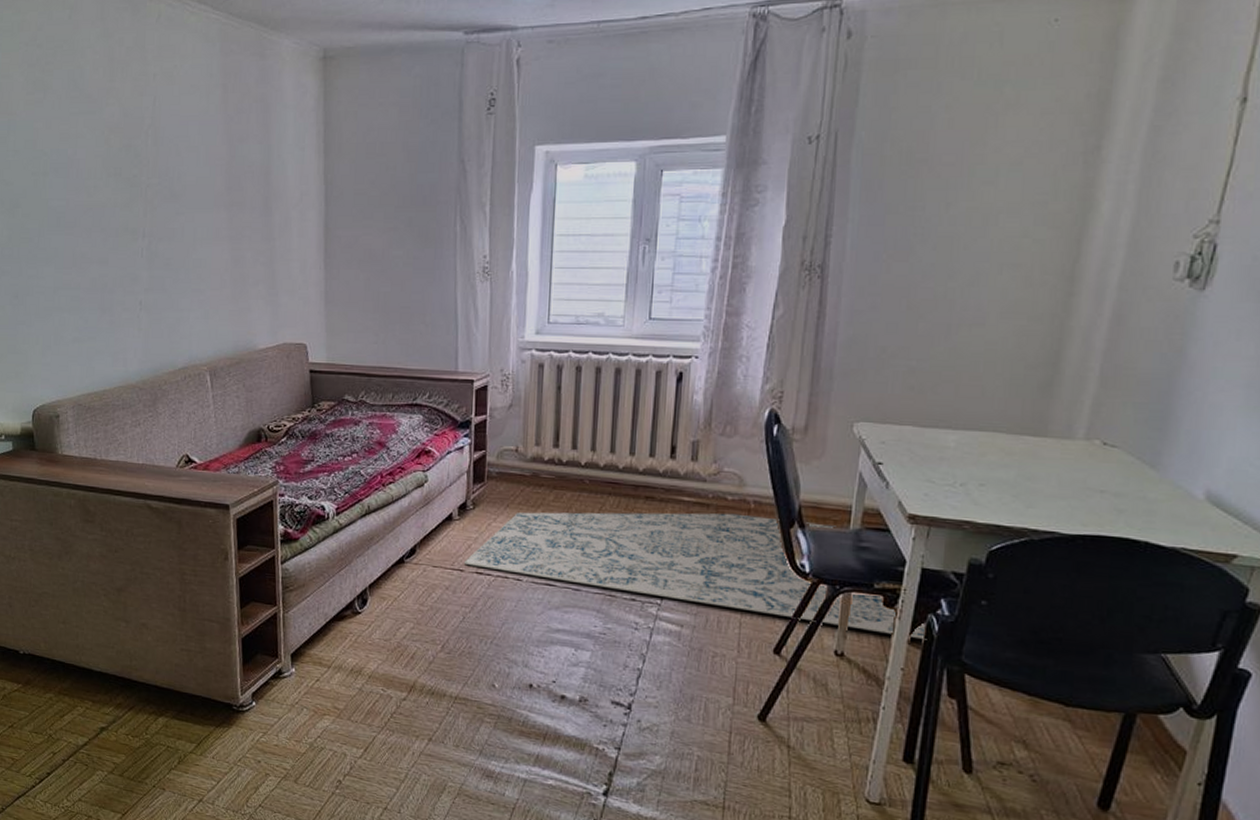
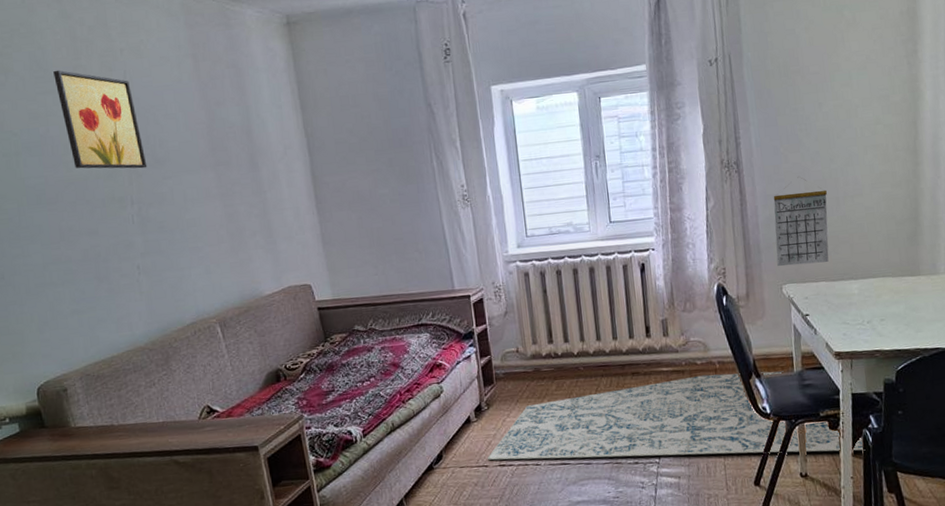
wall art: none [88,91,163,201] -> present [53,70,147,169]
calendar: none [852,292,936,402] -> present [773,177,829,267]

